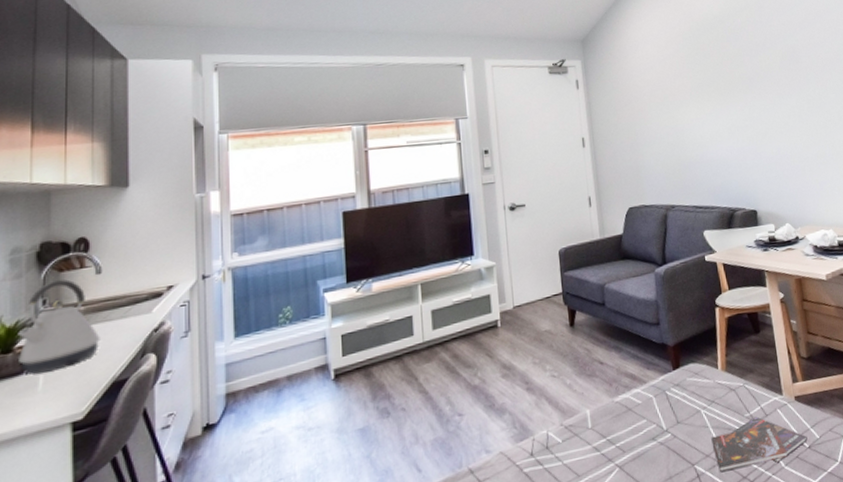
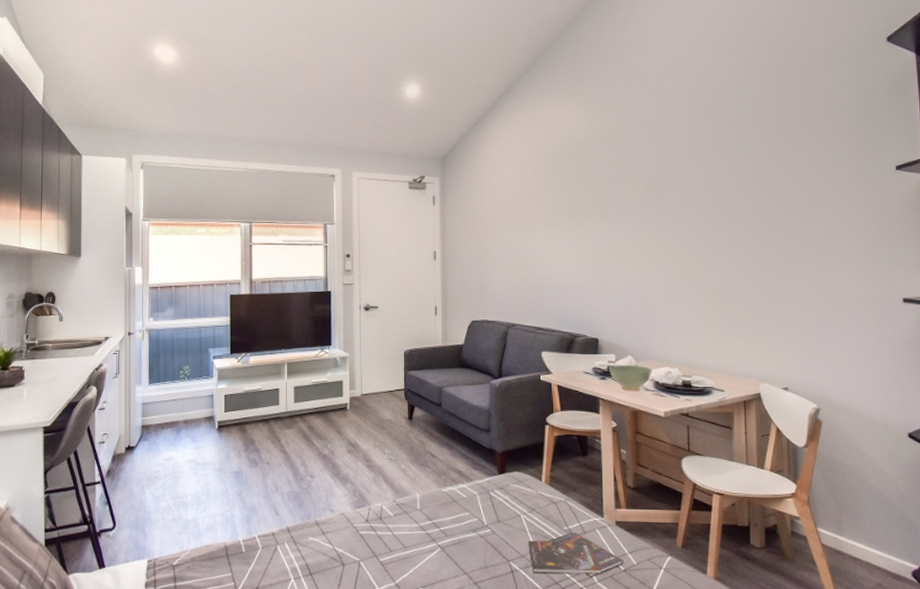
kettle: present [17,279,100,374] -> none [11,322,61,388]
bowl: none [769,231,810,259] -> present [608,365,653,391]

